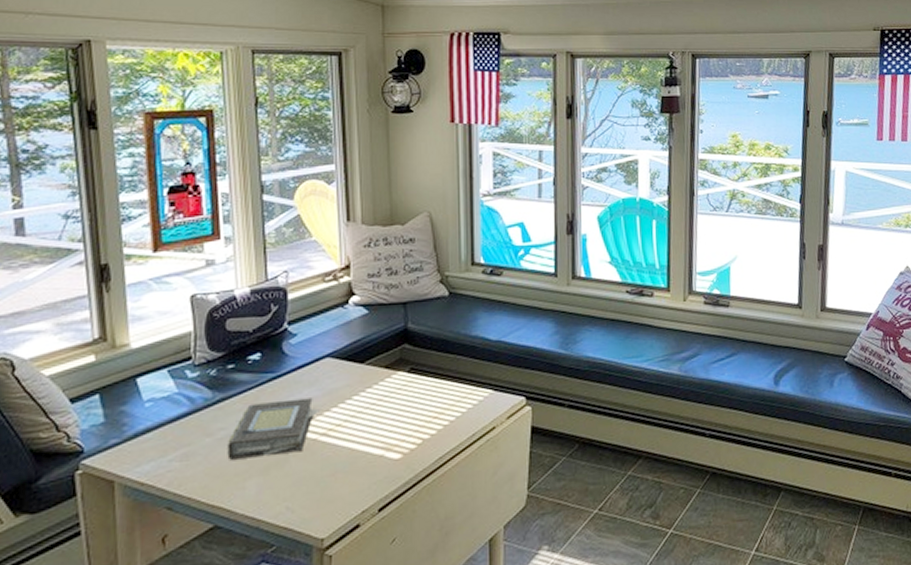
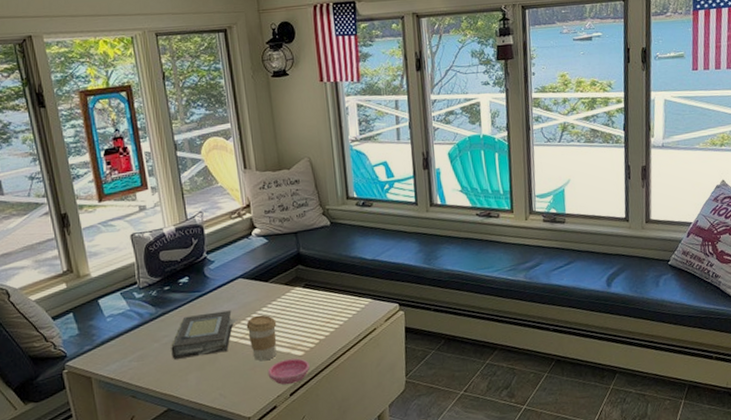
coffee cup: none [330,405,370,465] -> present [246,314,277,361]
saucer: none [352,463,407,497] -> present [267,358,310,385]

